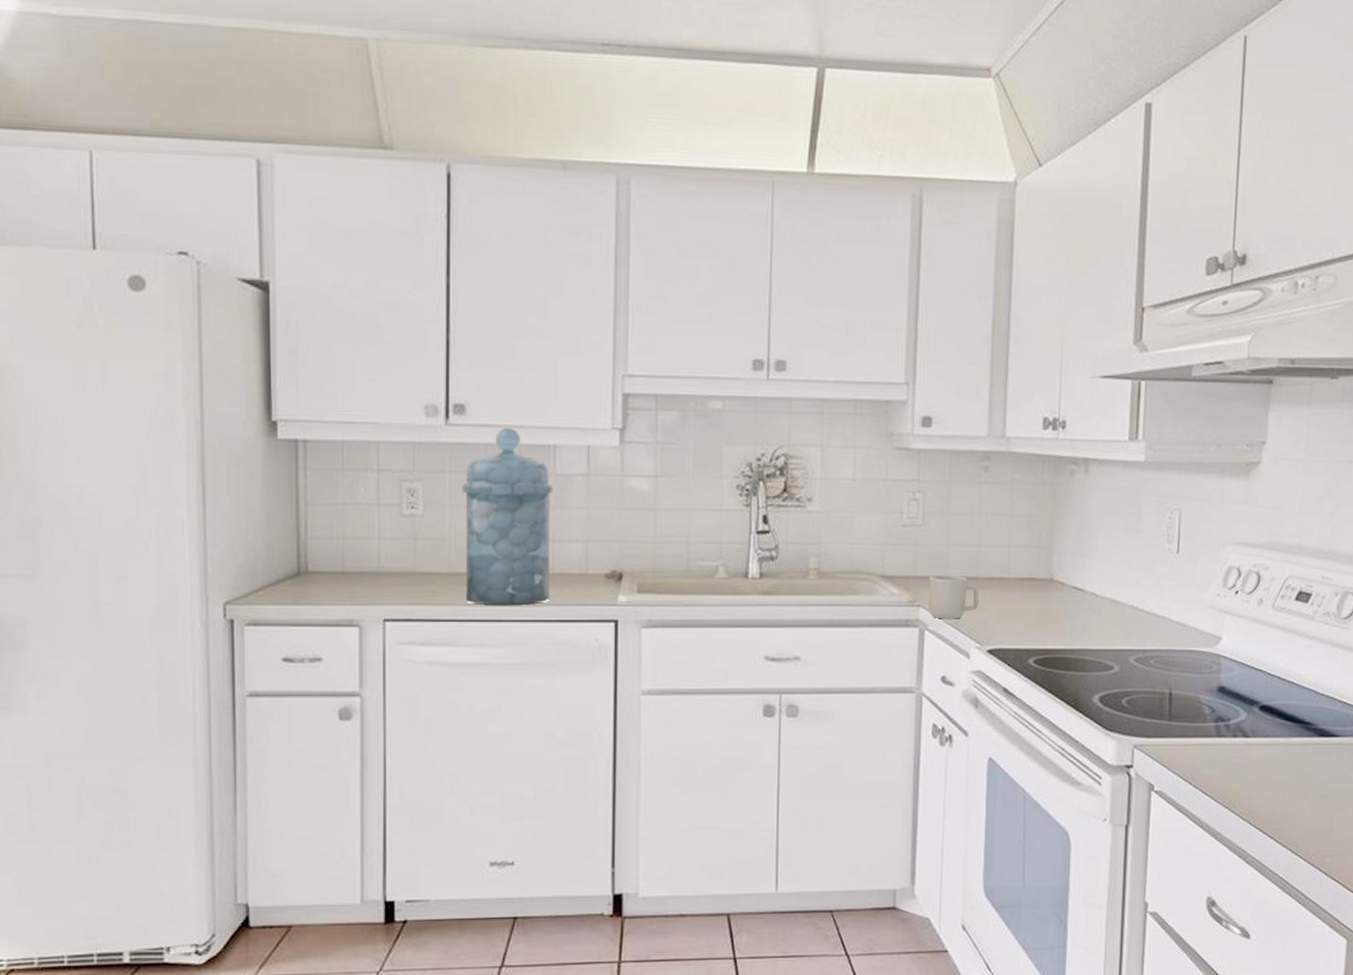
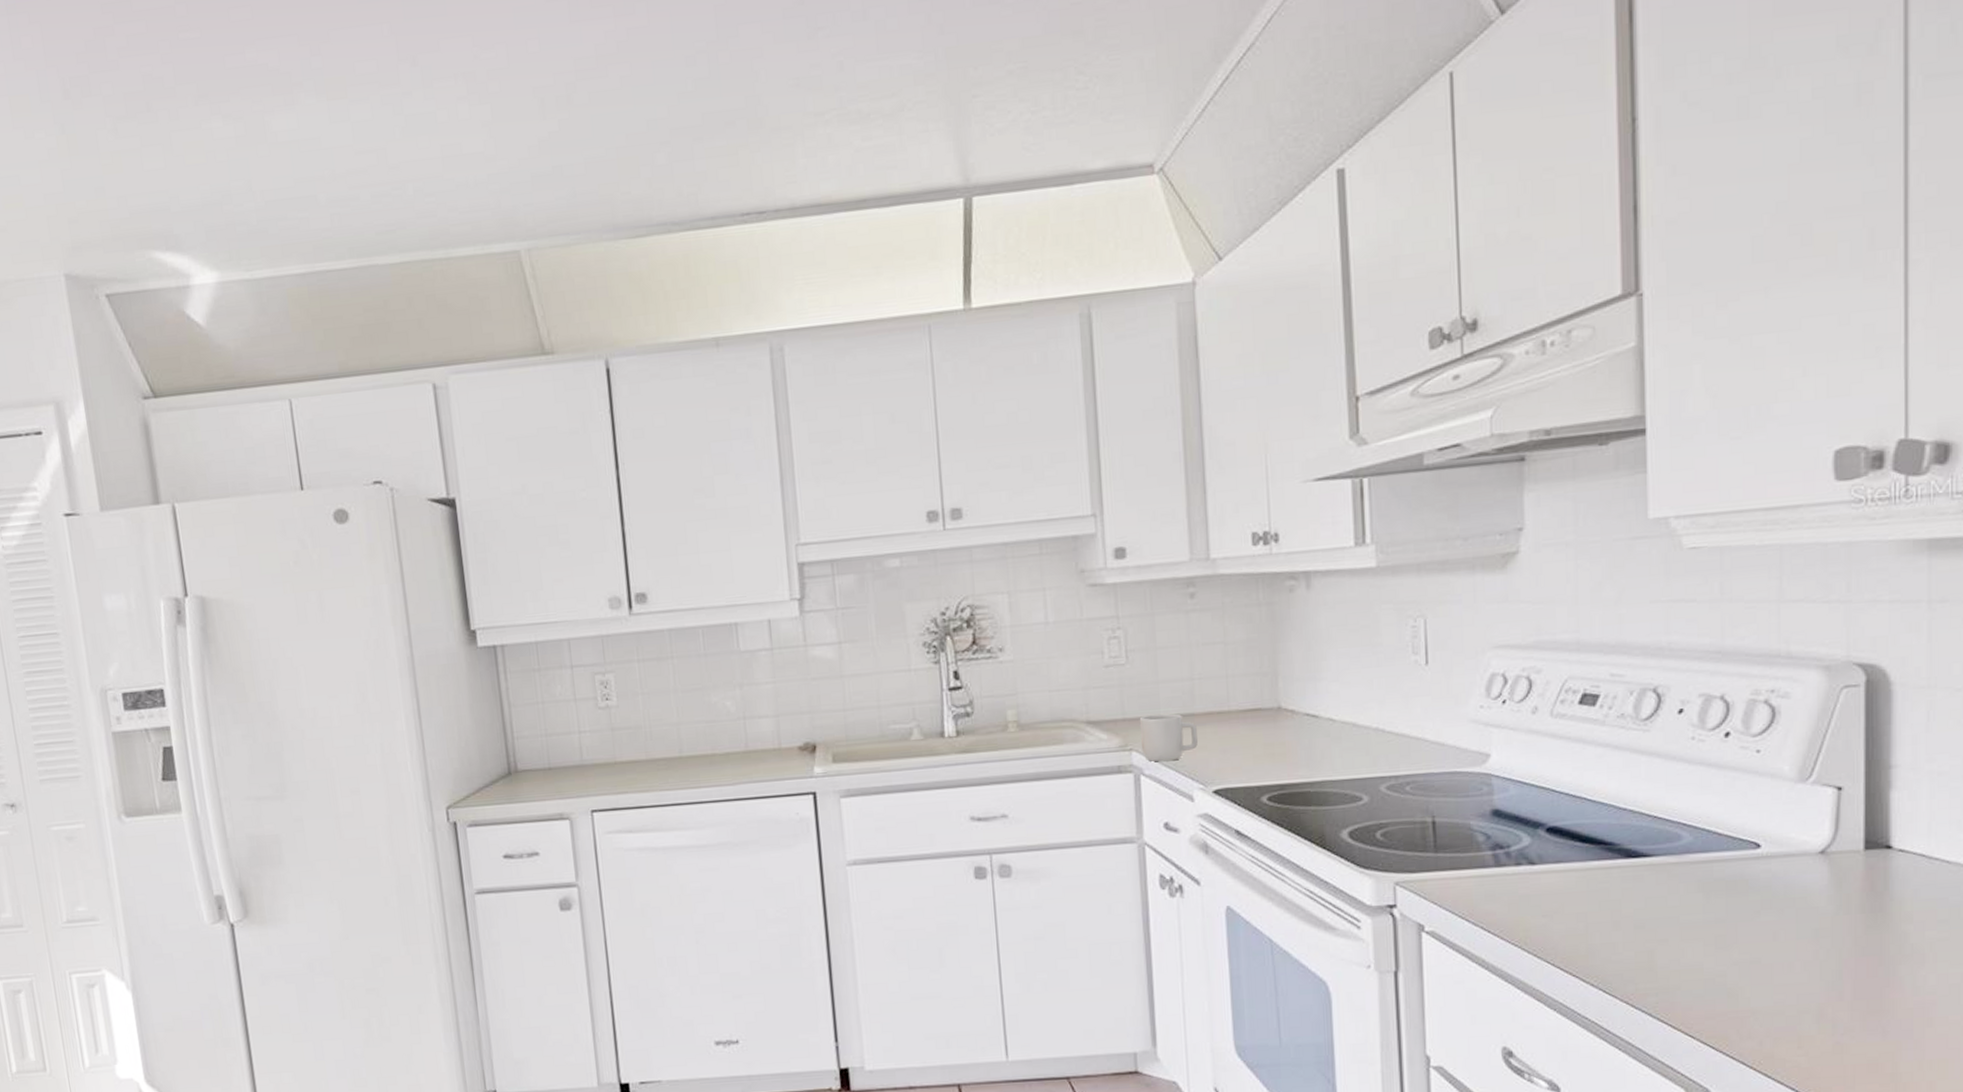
canister: present [462,427,554,606] -> none [651,610,746,788]

